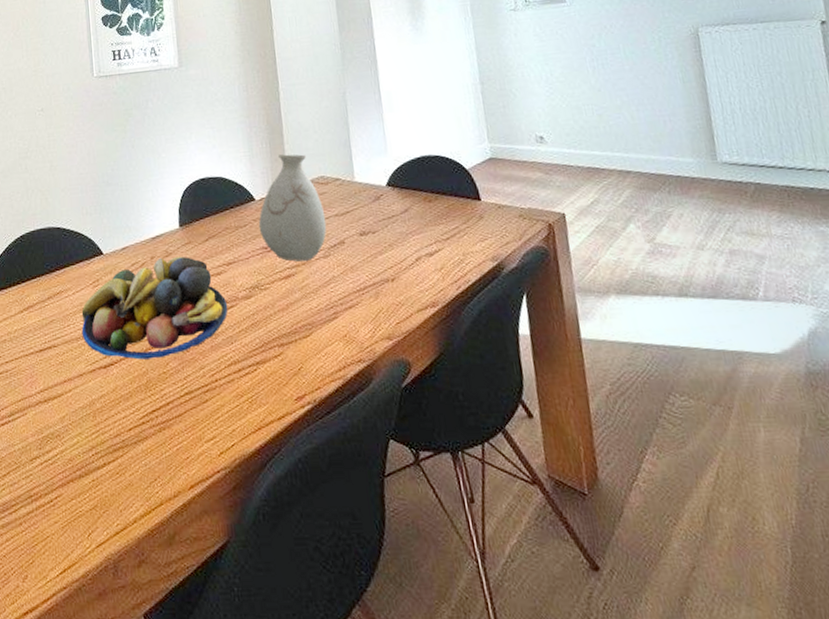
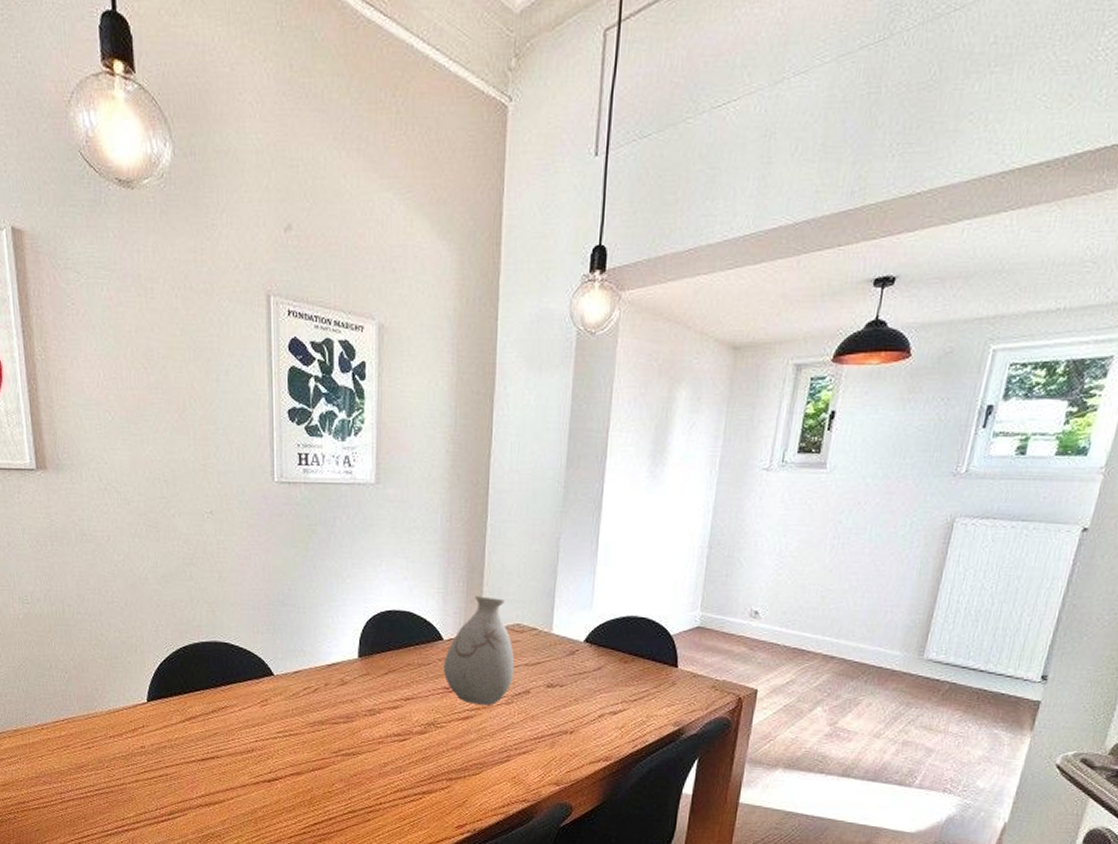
fruit bowl: present [81,256,228,360] -> none [246,685,401,779]

